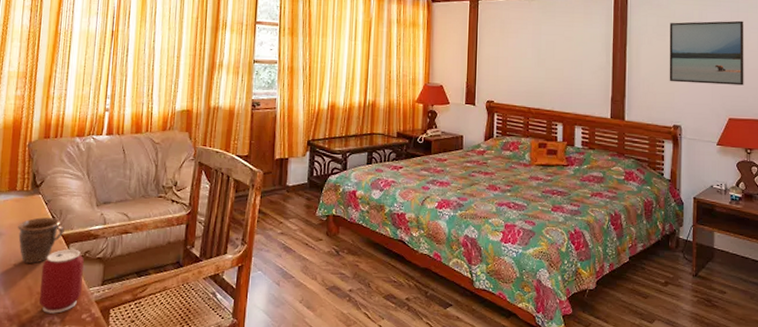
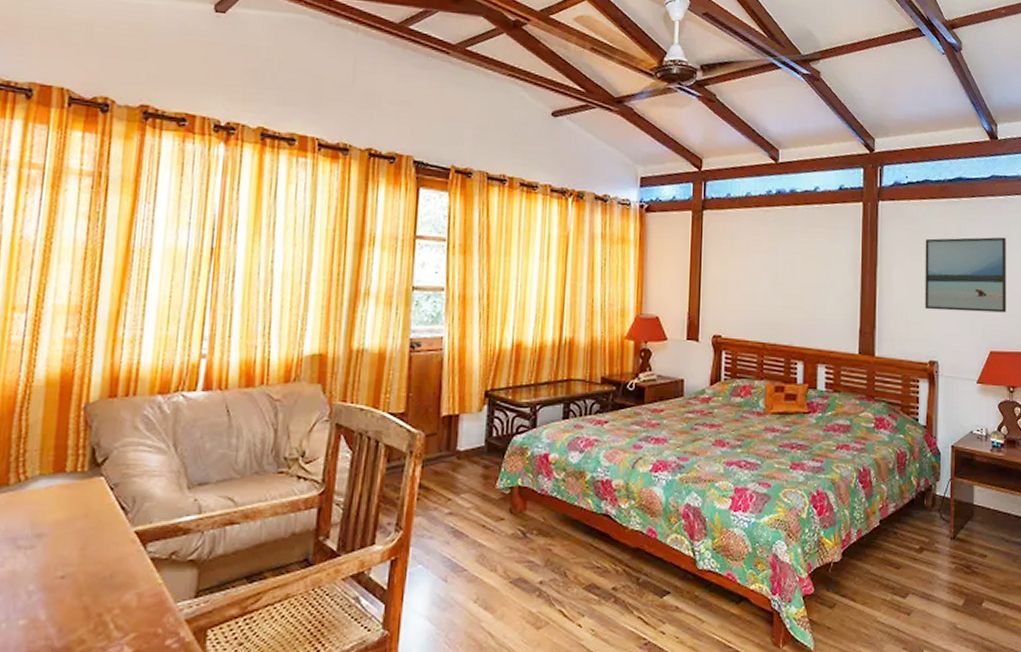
mug: present [17,217,65,263] -> none [66,508,139,574]
can: present [39,248,84,313] -> none [101,550,169,642]

